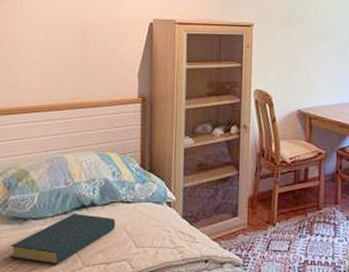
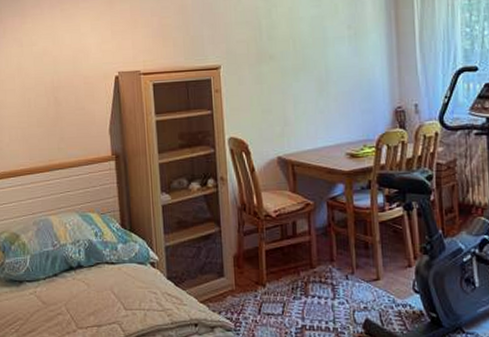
hardback book: present [10,213,116,265] -> none [11,275,104,327]

